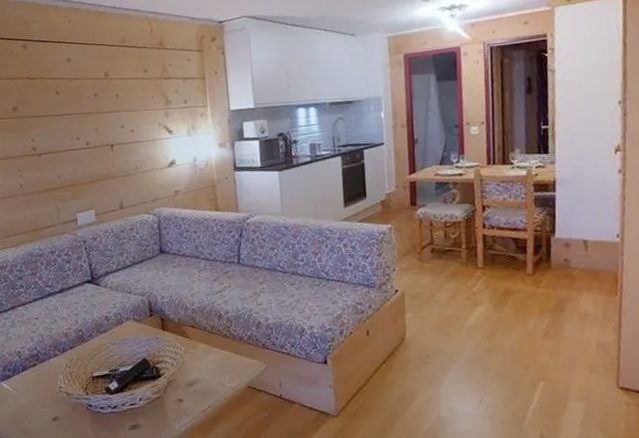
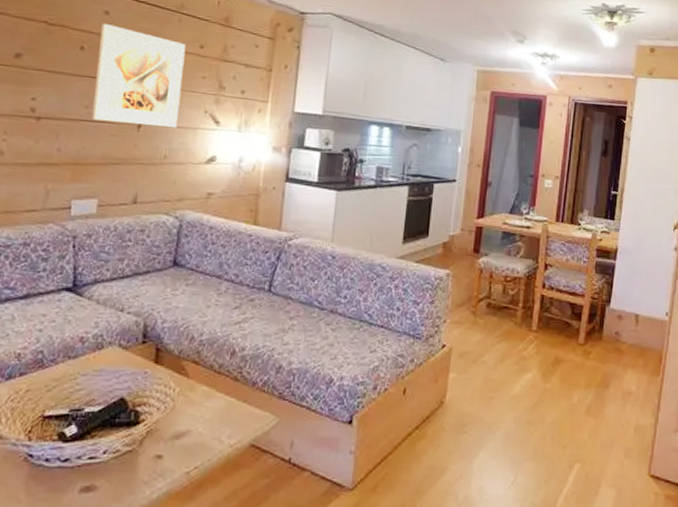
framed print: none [67,68,140,149] -> present [91,24,187,129]

